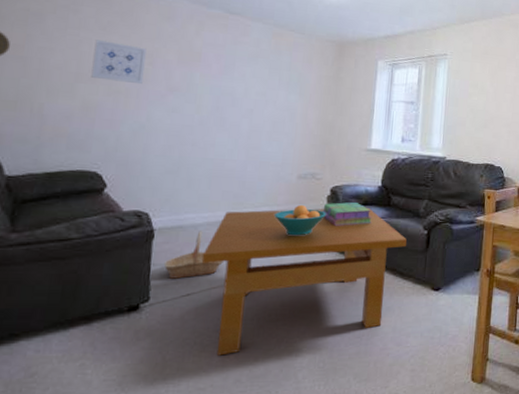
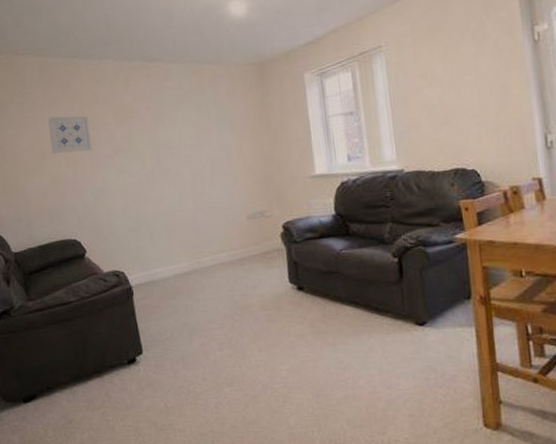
basket: present [163,231,223,279] -> none [146,283,197,332]
table: present [201,207,407,356] -> none [177,239,376,403]
fruit bowl: present [274,204,326,236] -> none [233,245,284,280]
stack of books: present [322,202,372,226] -> none [279,236,333,264]

